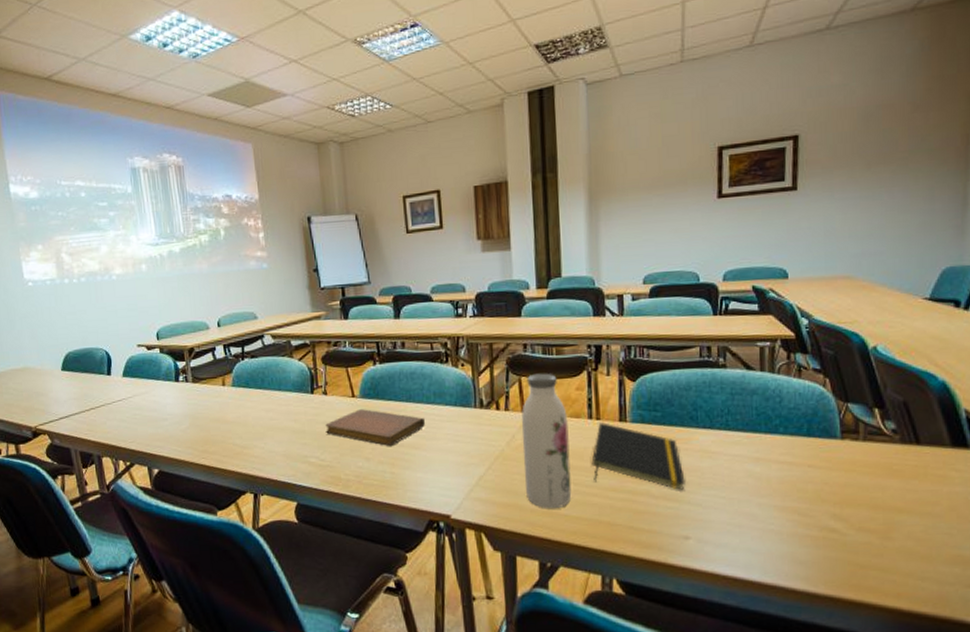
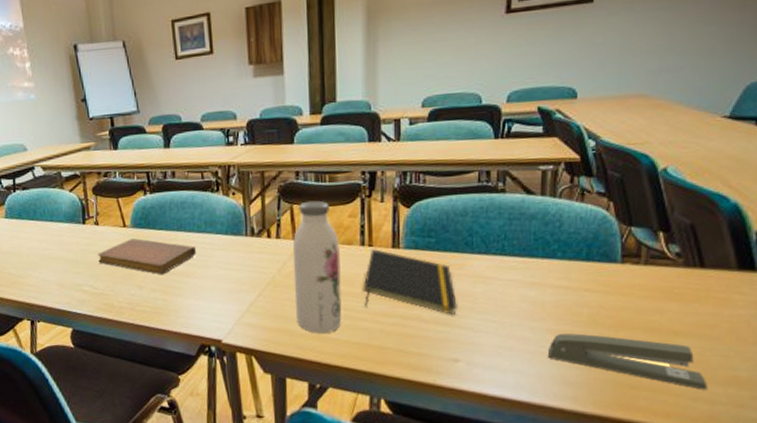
stapler: none [776,510,935,569] -> present [547,333,708,390]

